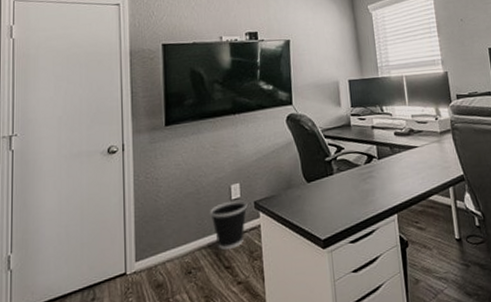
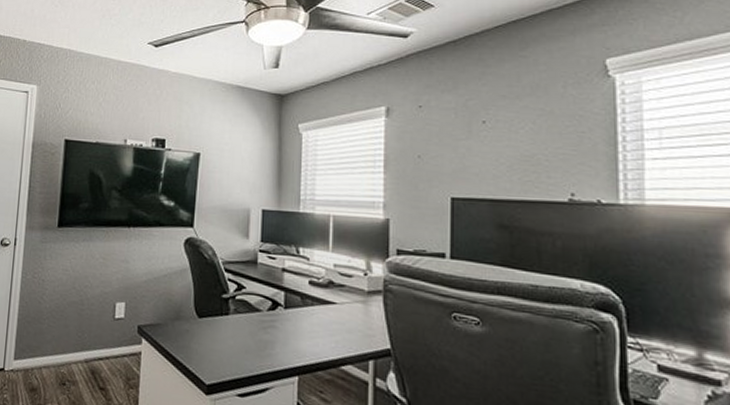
wastebasket: present [210,200,248,250] -> none [91,319,131,371]

